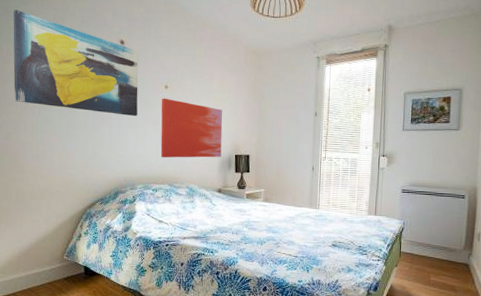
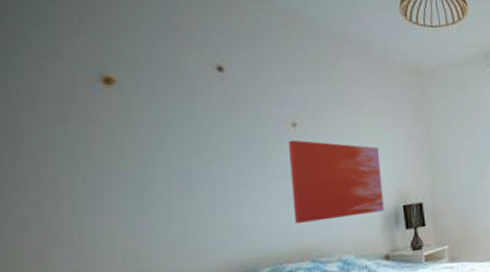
wall art: present [13,9,139,117] -> none [28,30,253,171]

